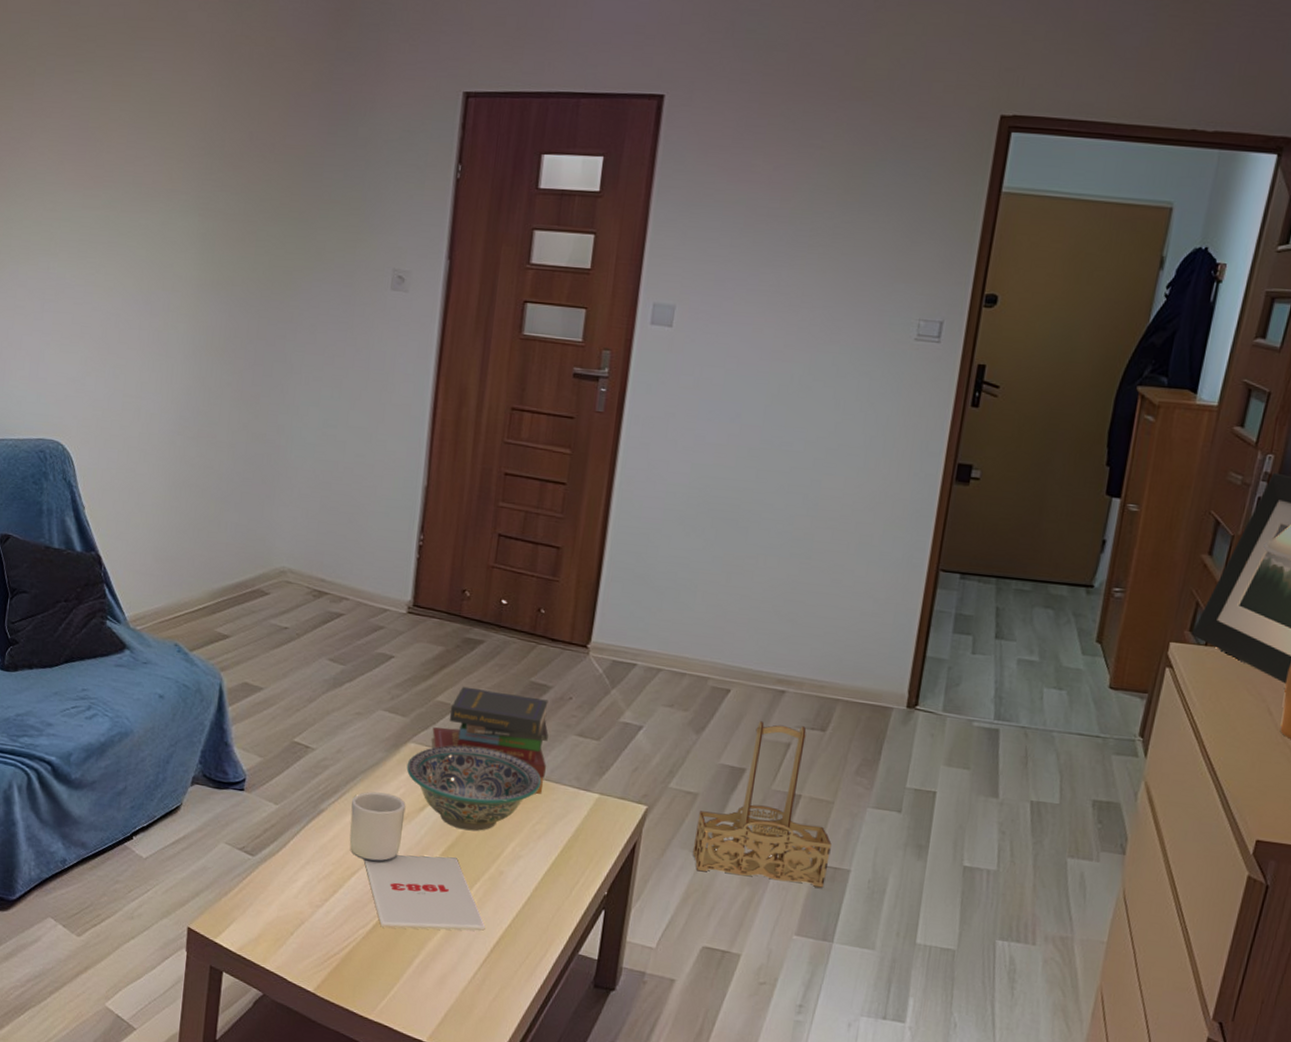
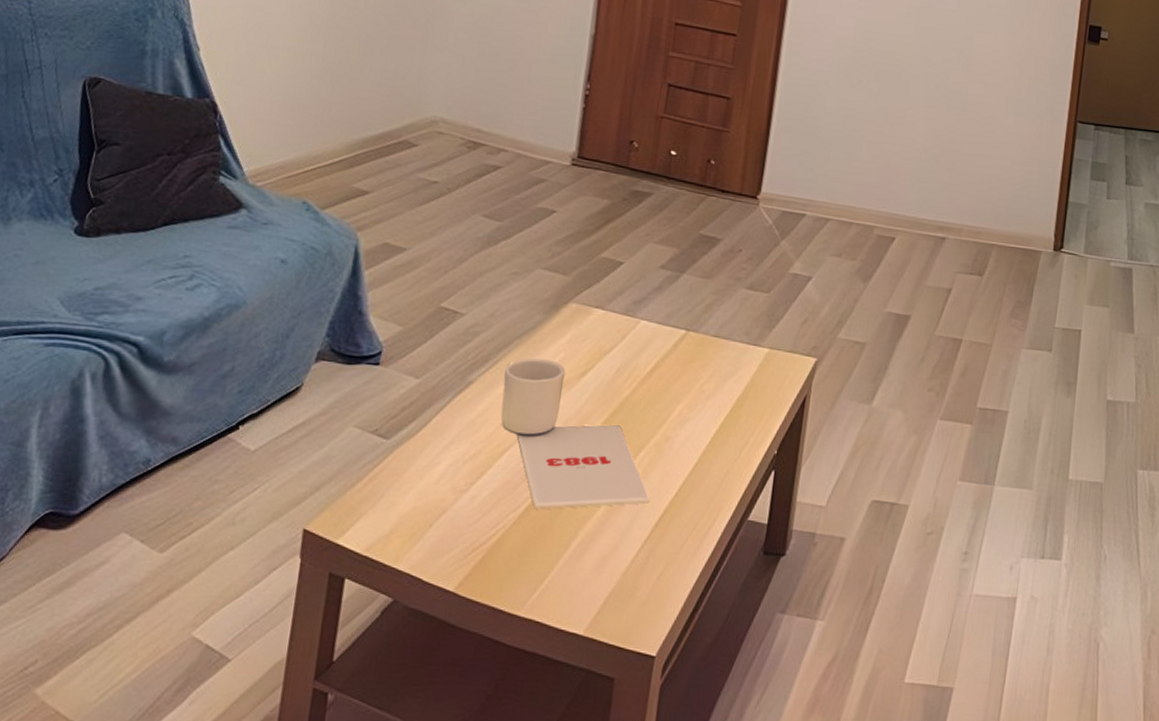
decorative bowl: present [406,745,542,831] -> none [567,303,711,395]
books: present [431,686,549,794] -> none [594,241,718,352]
decorative basket: present [692,721,832,888] -> none [861,268,991,431]

